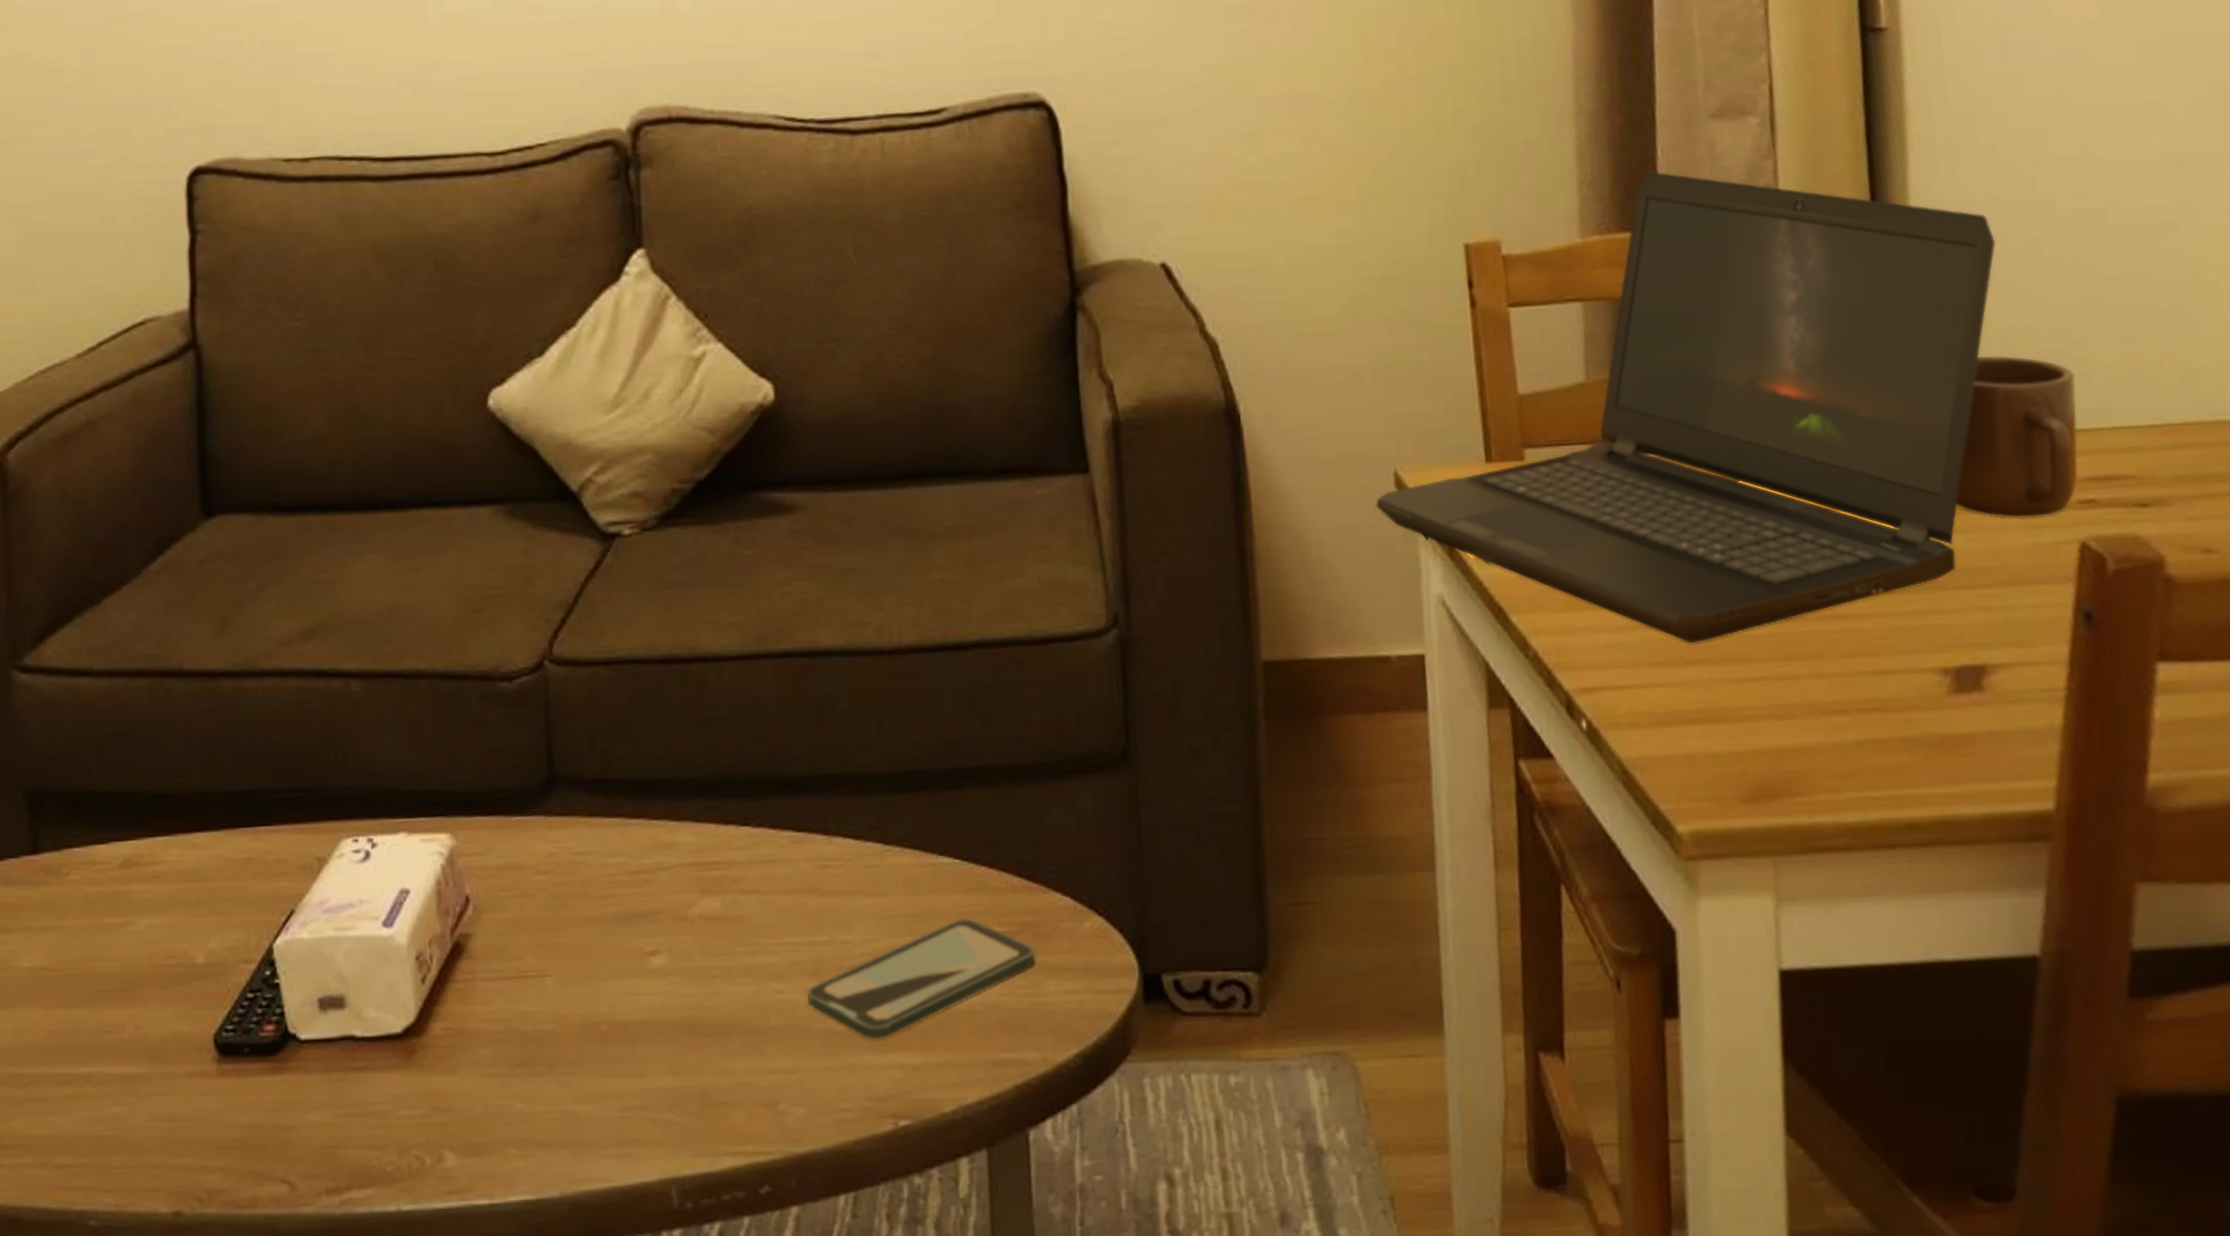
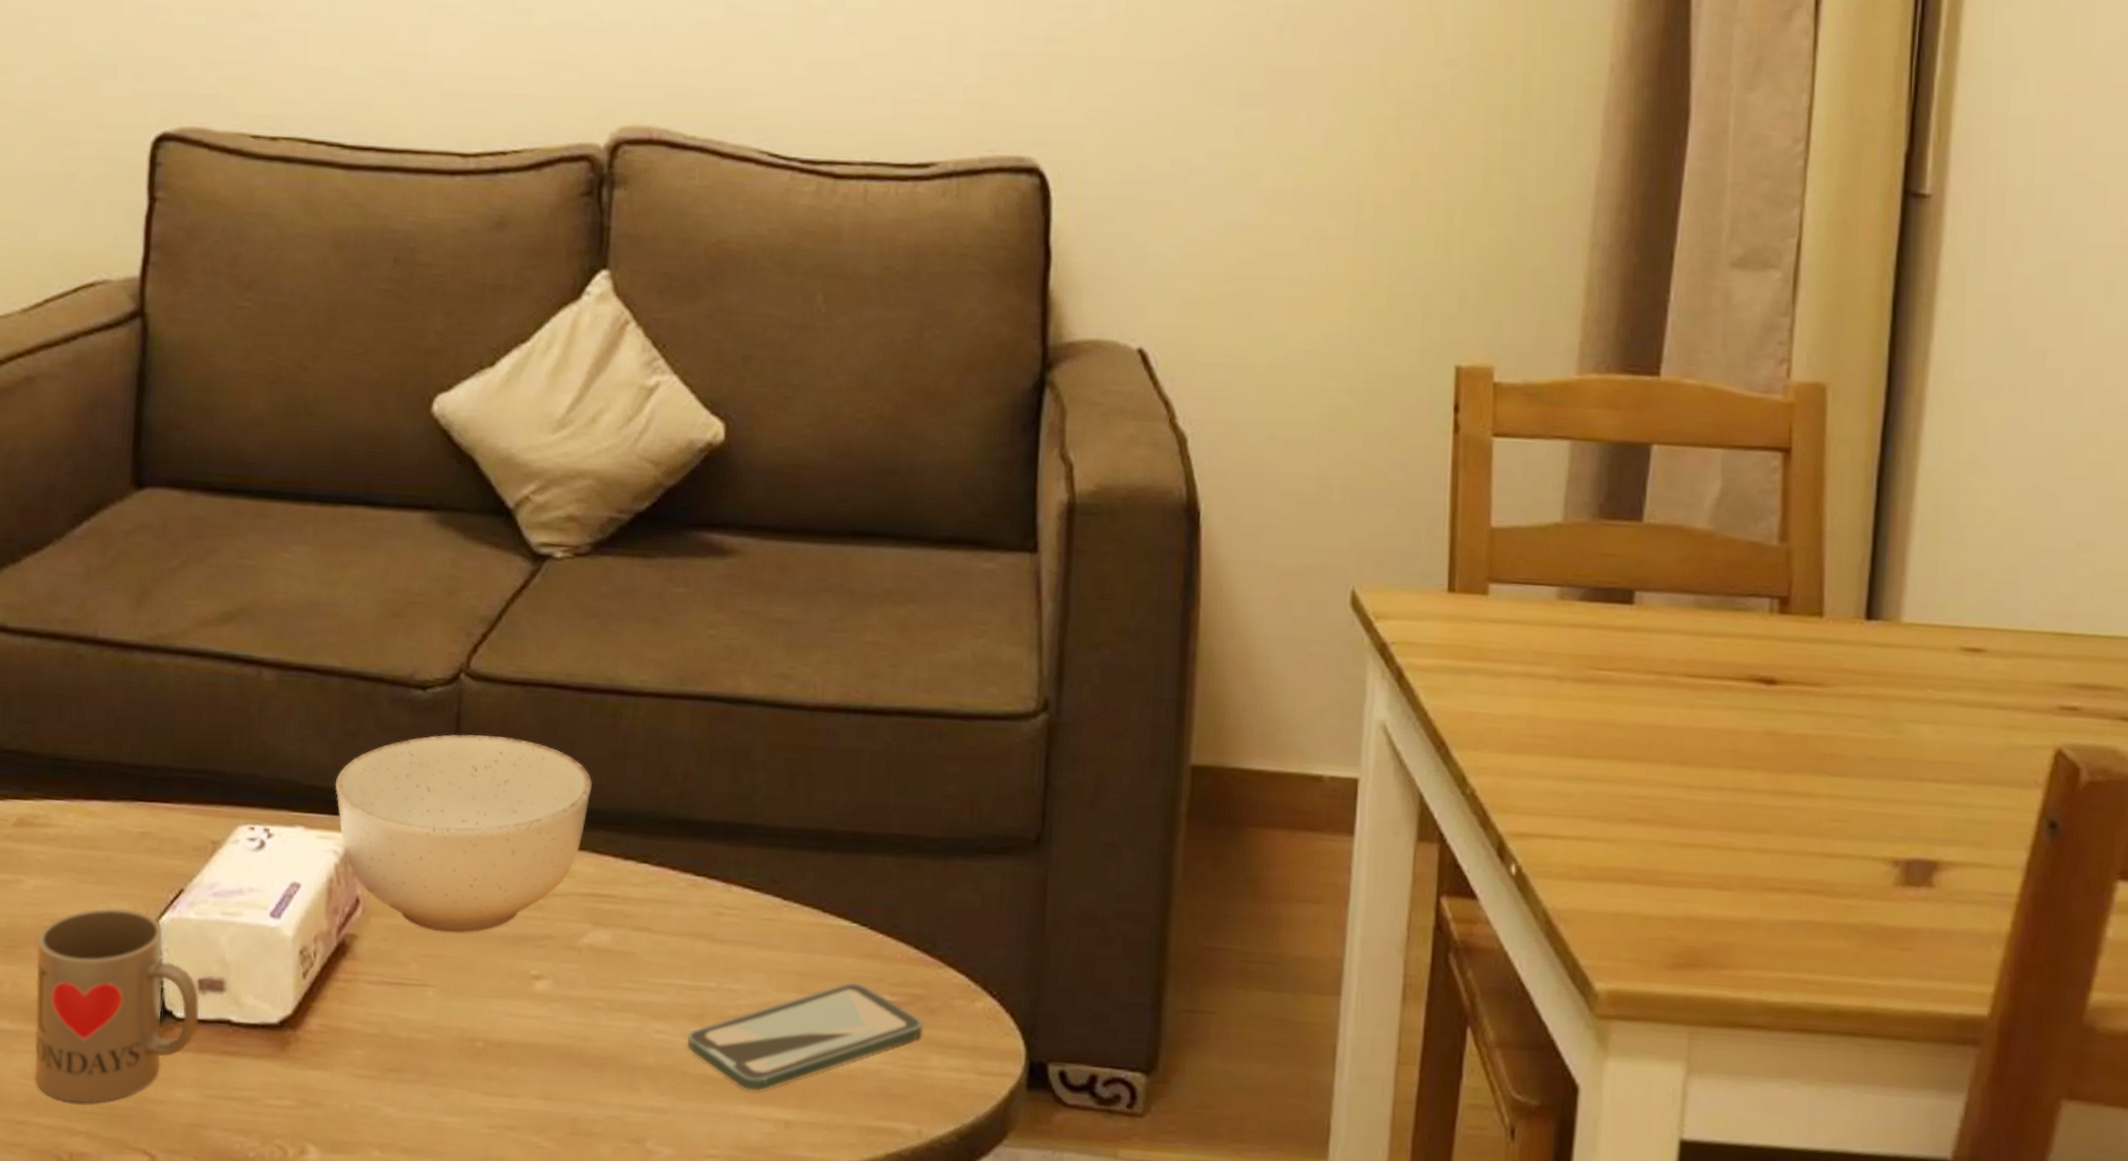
mug: none [153,937,324,1139] -> present [34,908,200,1103]
bowl: none [432,718,686,920] -> present [335,734,593,934]
laptop computer: present [1375,170,1996,644] -> none [1327,313,2014,802]
mug: present [1956,355,2078,518] -> none [1932,545,2077,718]

